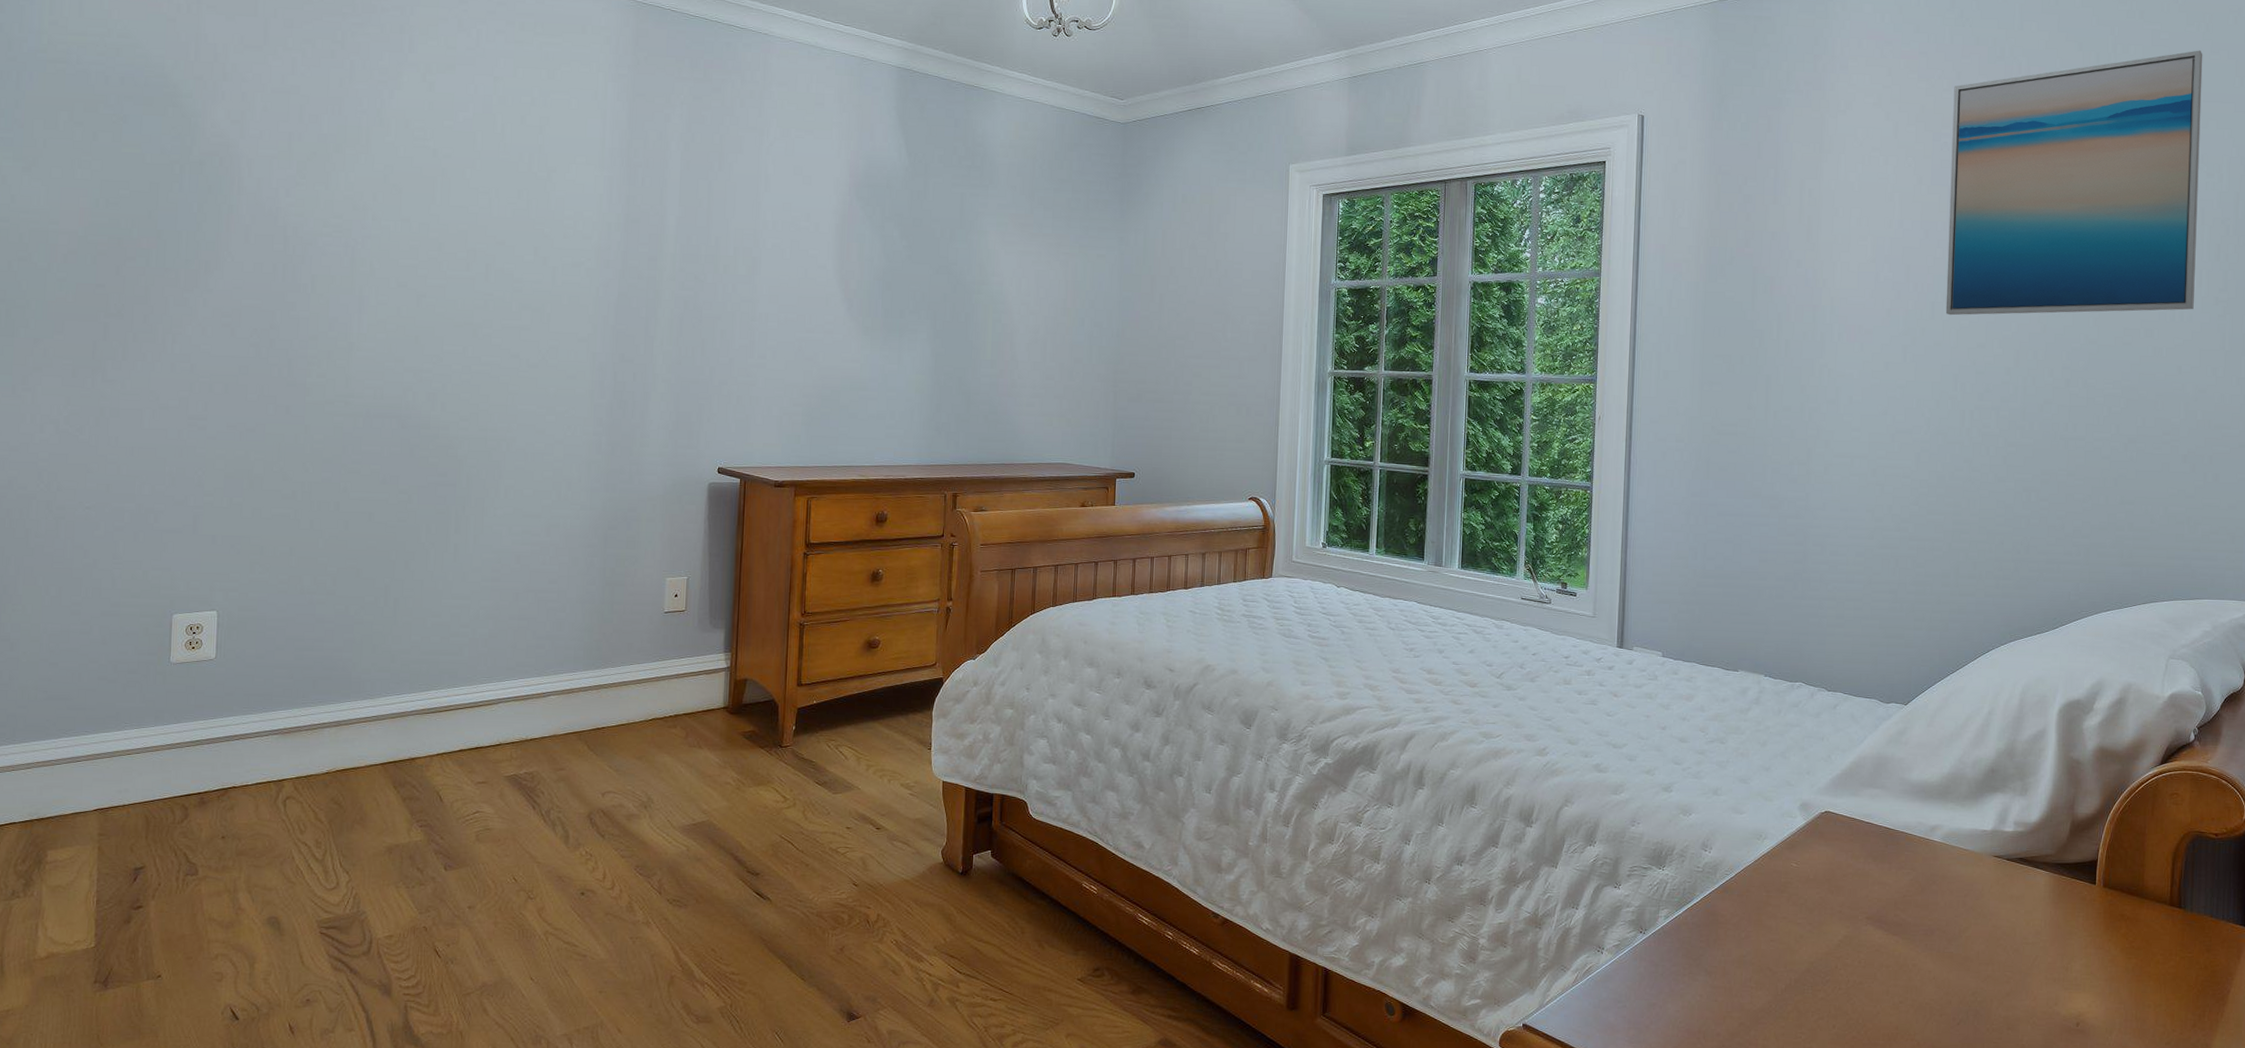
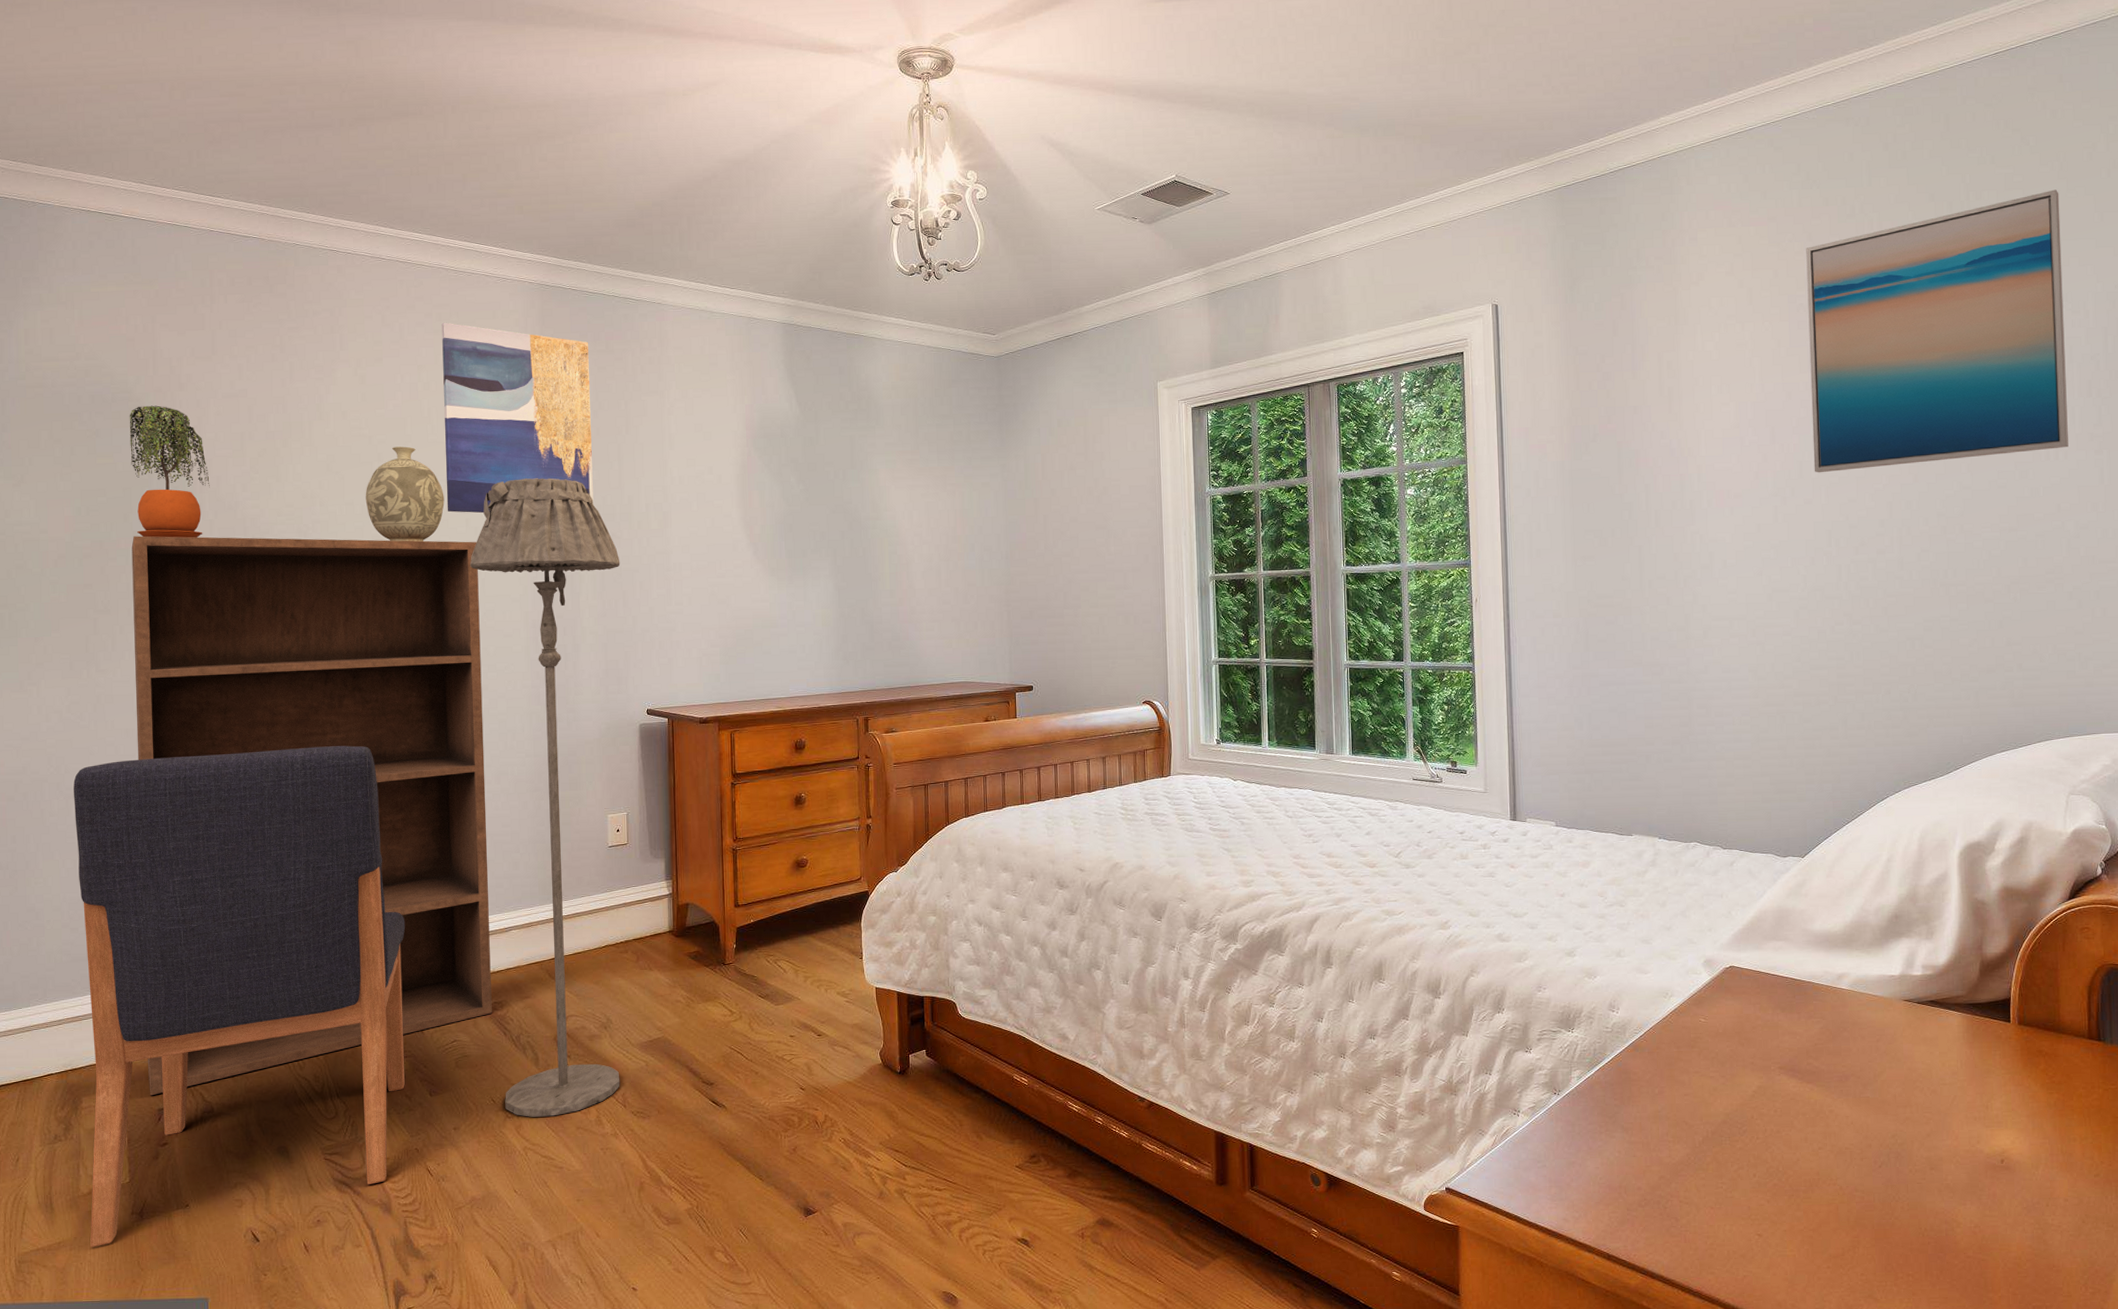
chair: none [44,481,432,1017] -> present [73,745,406,1247]
bookshelf: none [126,235,545,854] -> present [131,535,492,1096]
potted plant: none [160,93,250,244] -> present [129,405,210,538]
decorative vase: none [424,162,513,268] -> present [365,446,445,542]
wall art: none [514,32,685,243] -> present [441,322,594,514]
floor lamp: none [527,209,702,900] -> present [470,478,620,1117]

